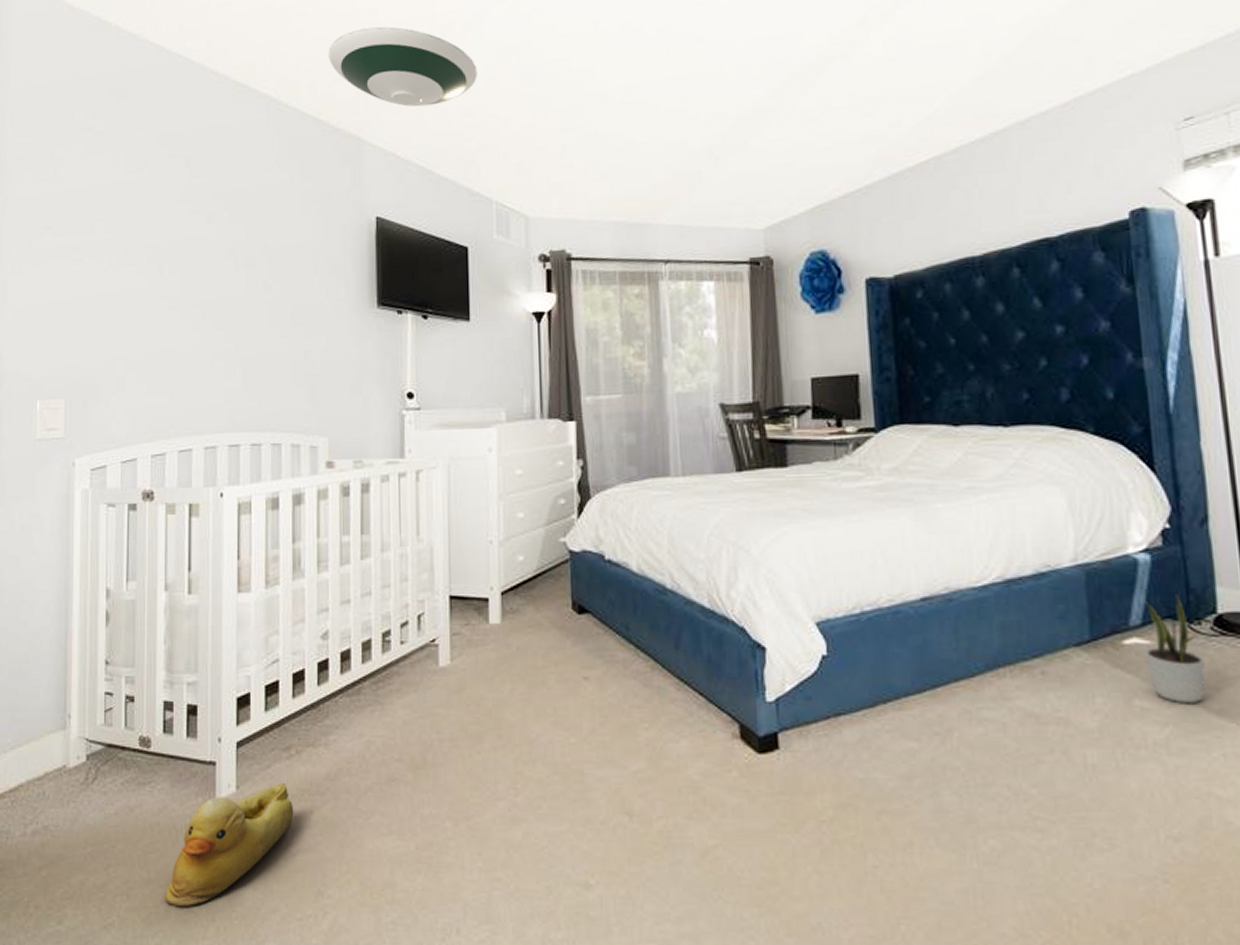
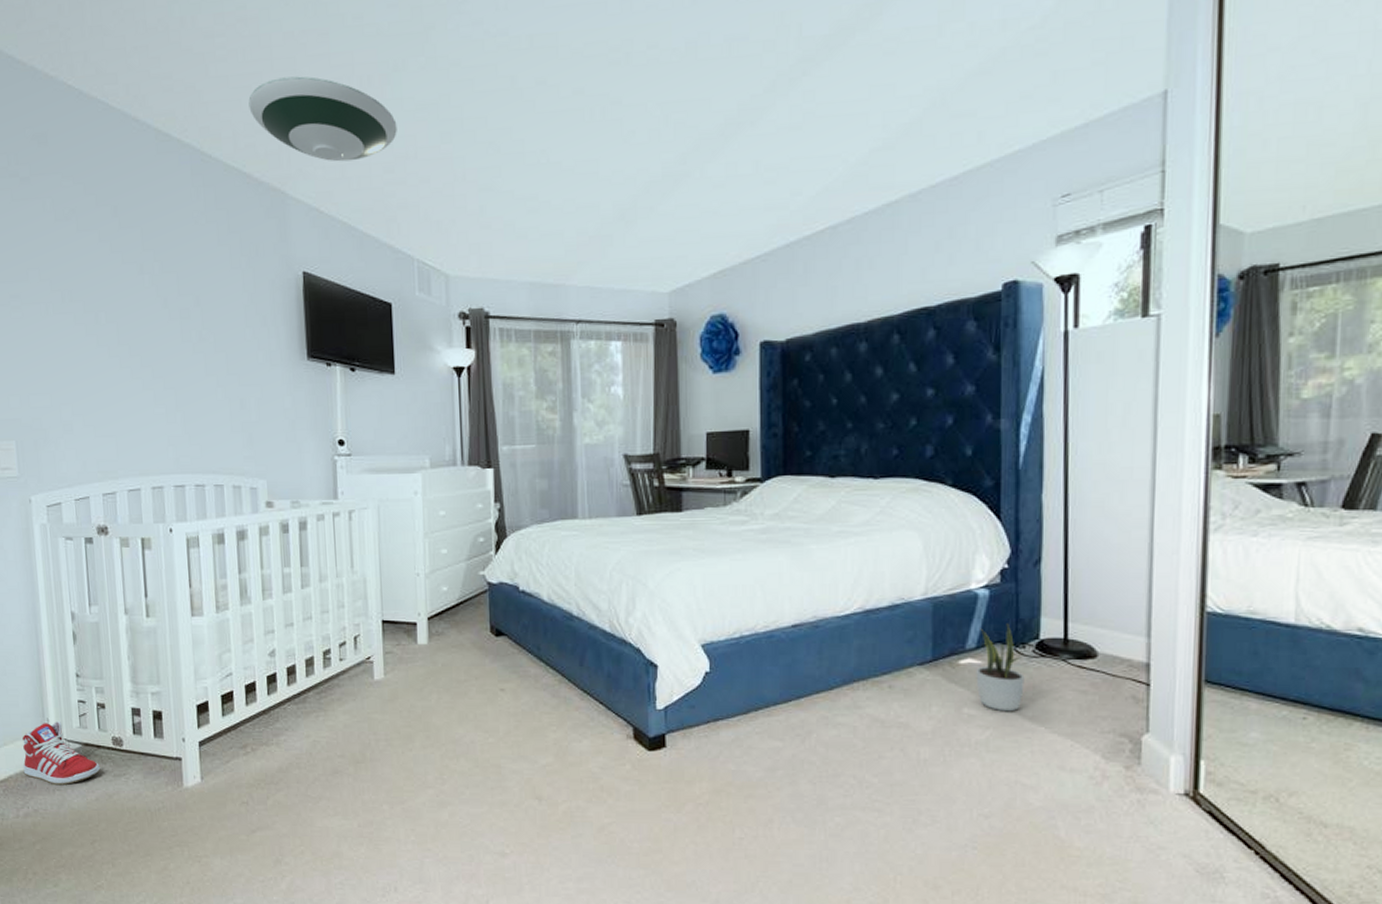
sneaker: none [36,716,124,796] -> present [22,720,101,786]
rubber duck: present [164,783,294,908] -> none [145,775,253,873]

